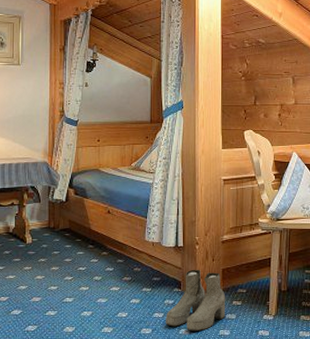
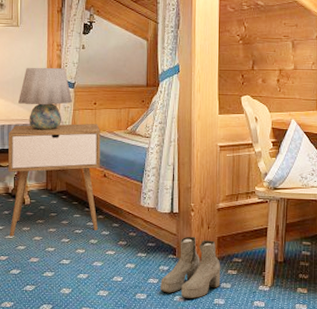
nightstand: none [9,161,104,277] -> present [8,124,101,237]
table lamp: none [20,105,75,168] -> present [18,67,72,130]

